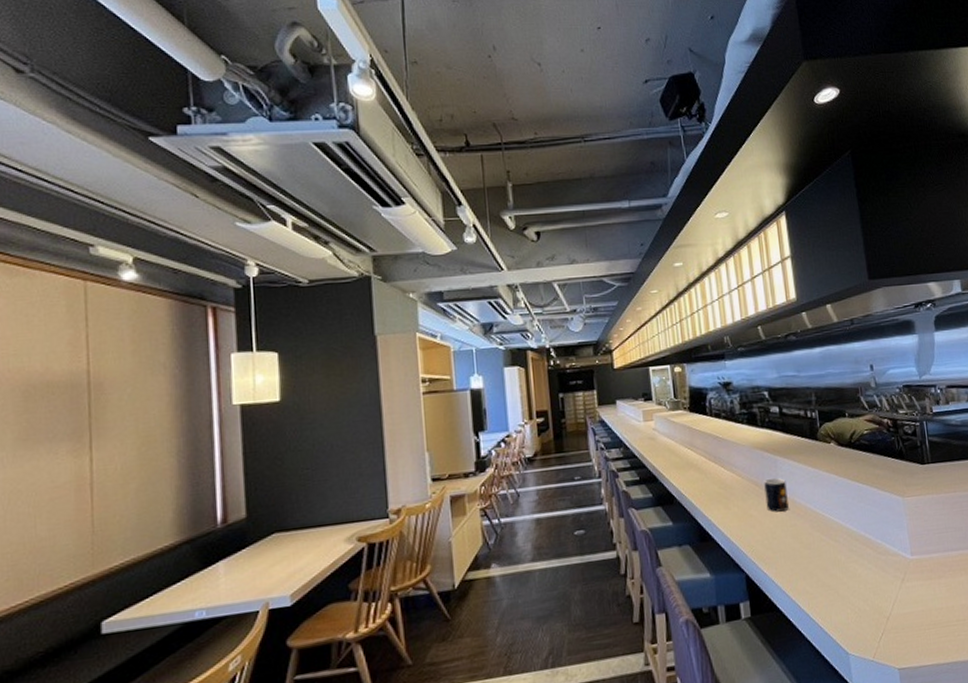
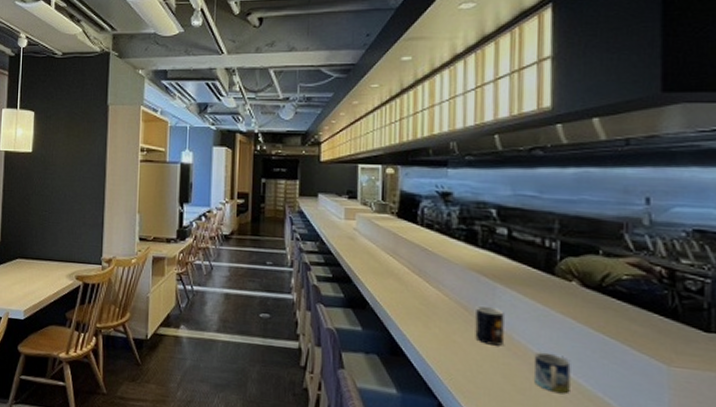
mug: none [812,507,842,541] -> present [533,352,571,394]

